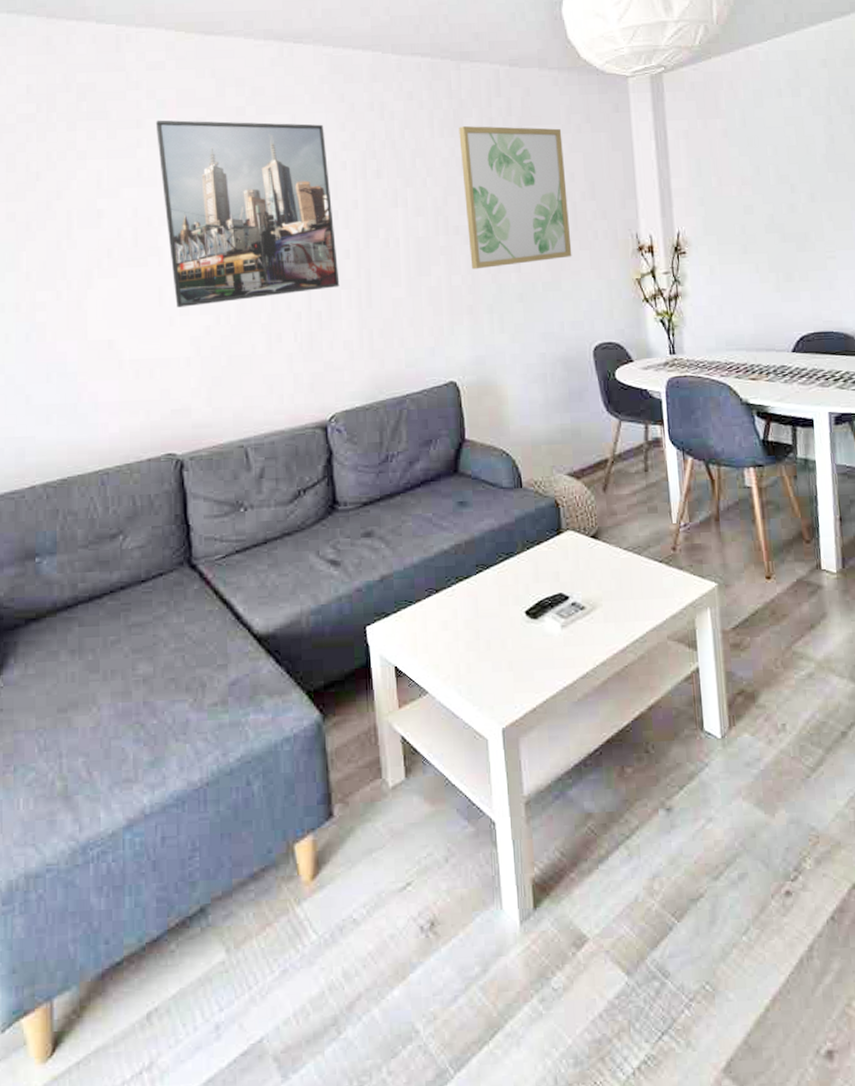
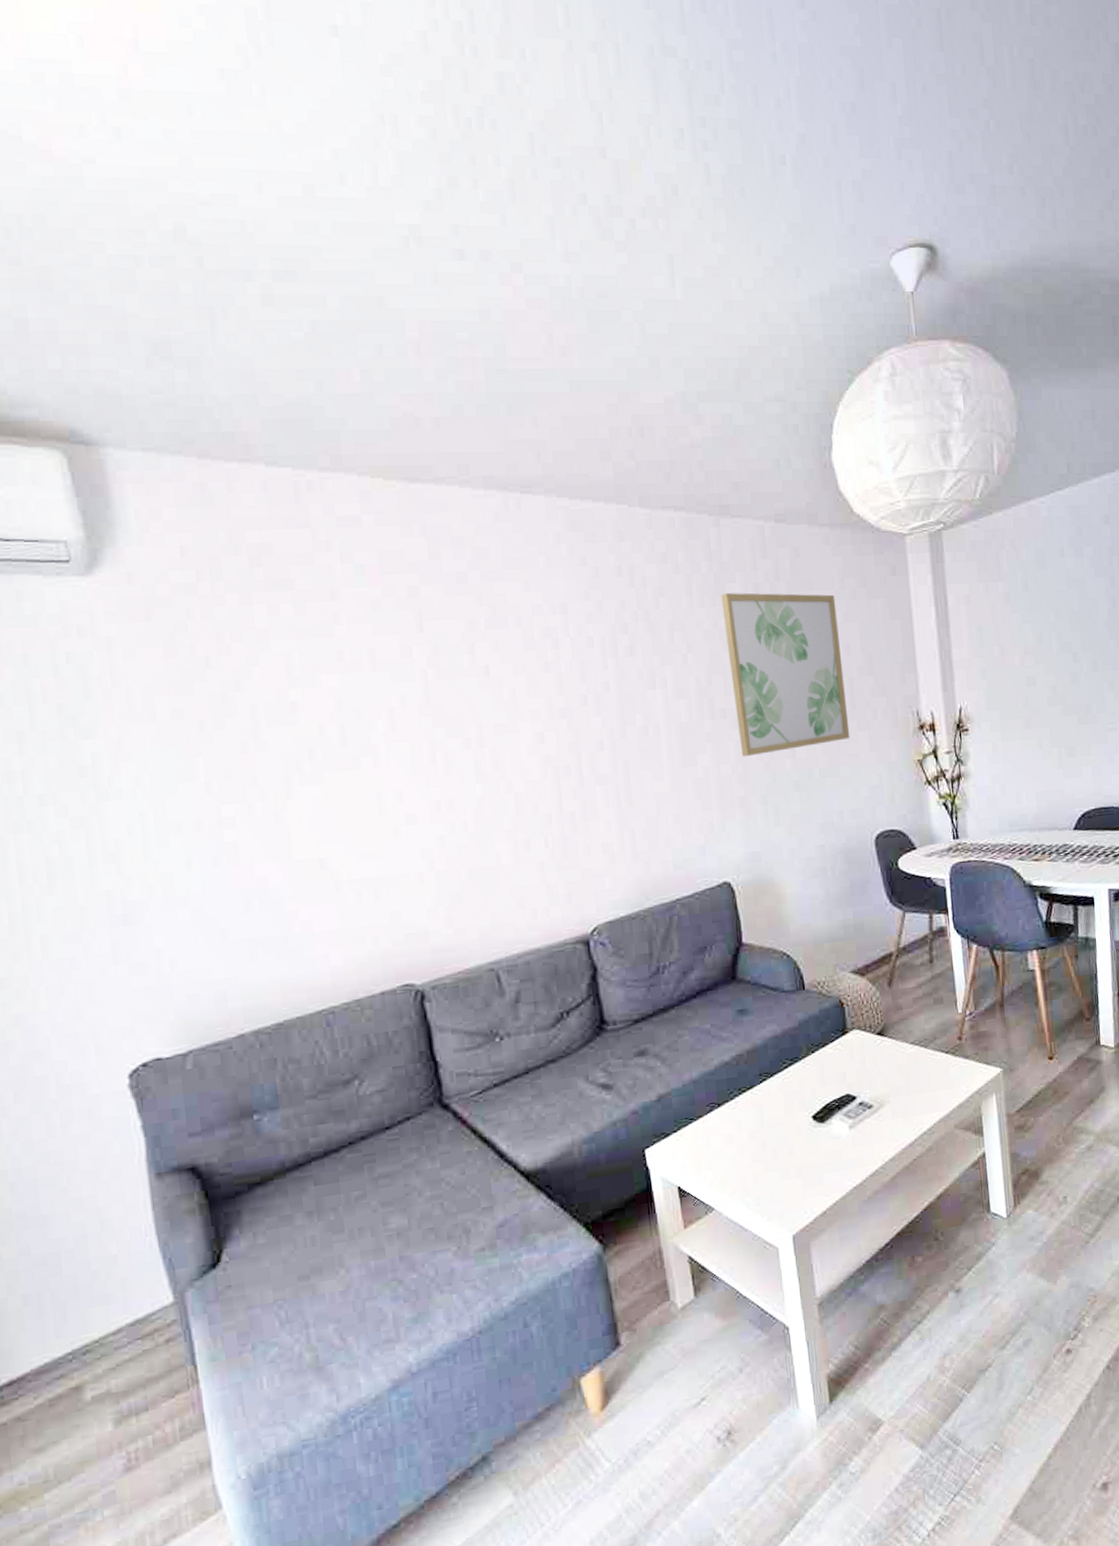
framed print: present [155,120,340,307] -> none [354,589,594,816]

